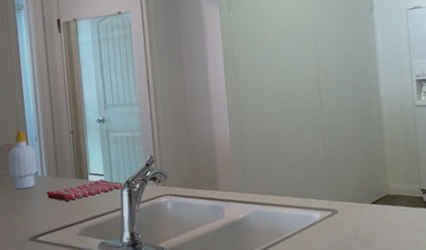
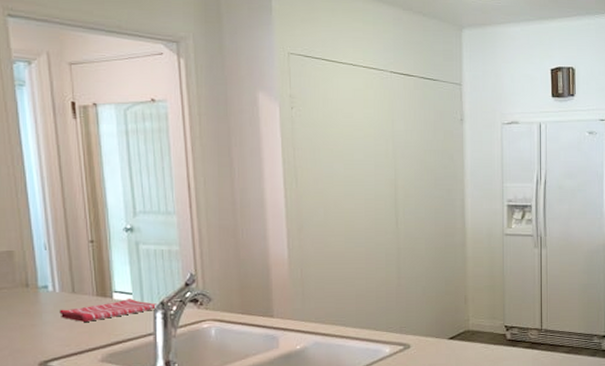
soap bottle: present [7,131,37,190] -> none [8,236,47,306]

